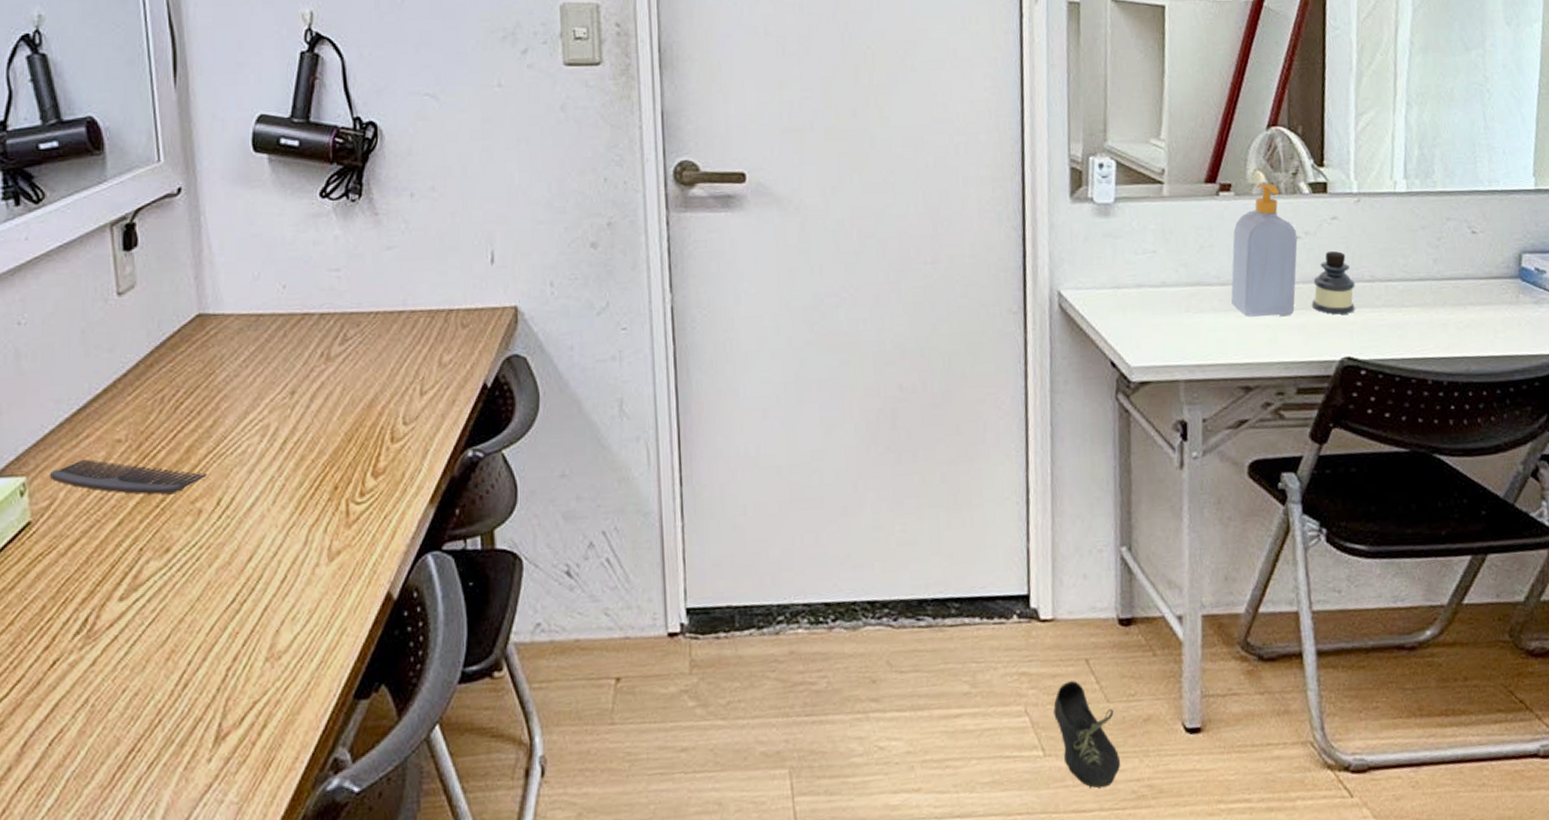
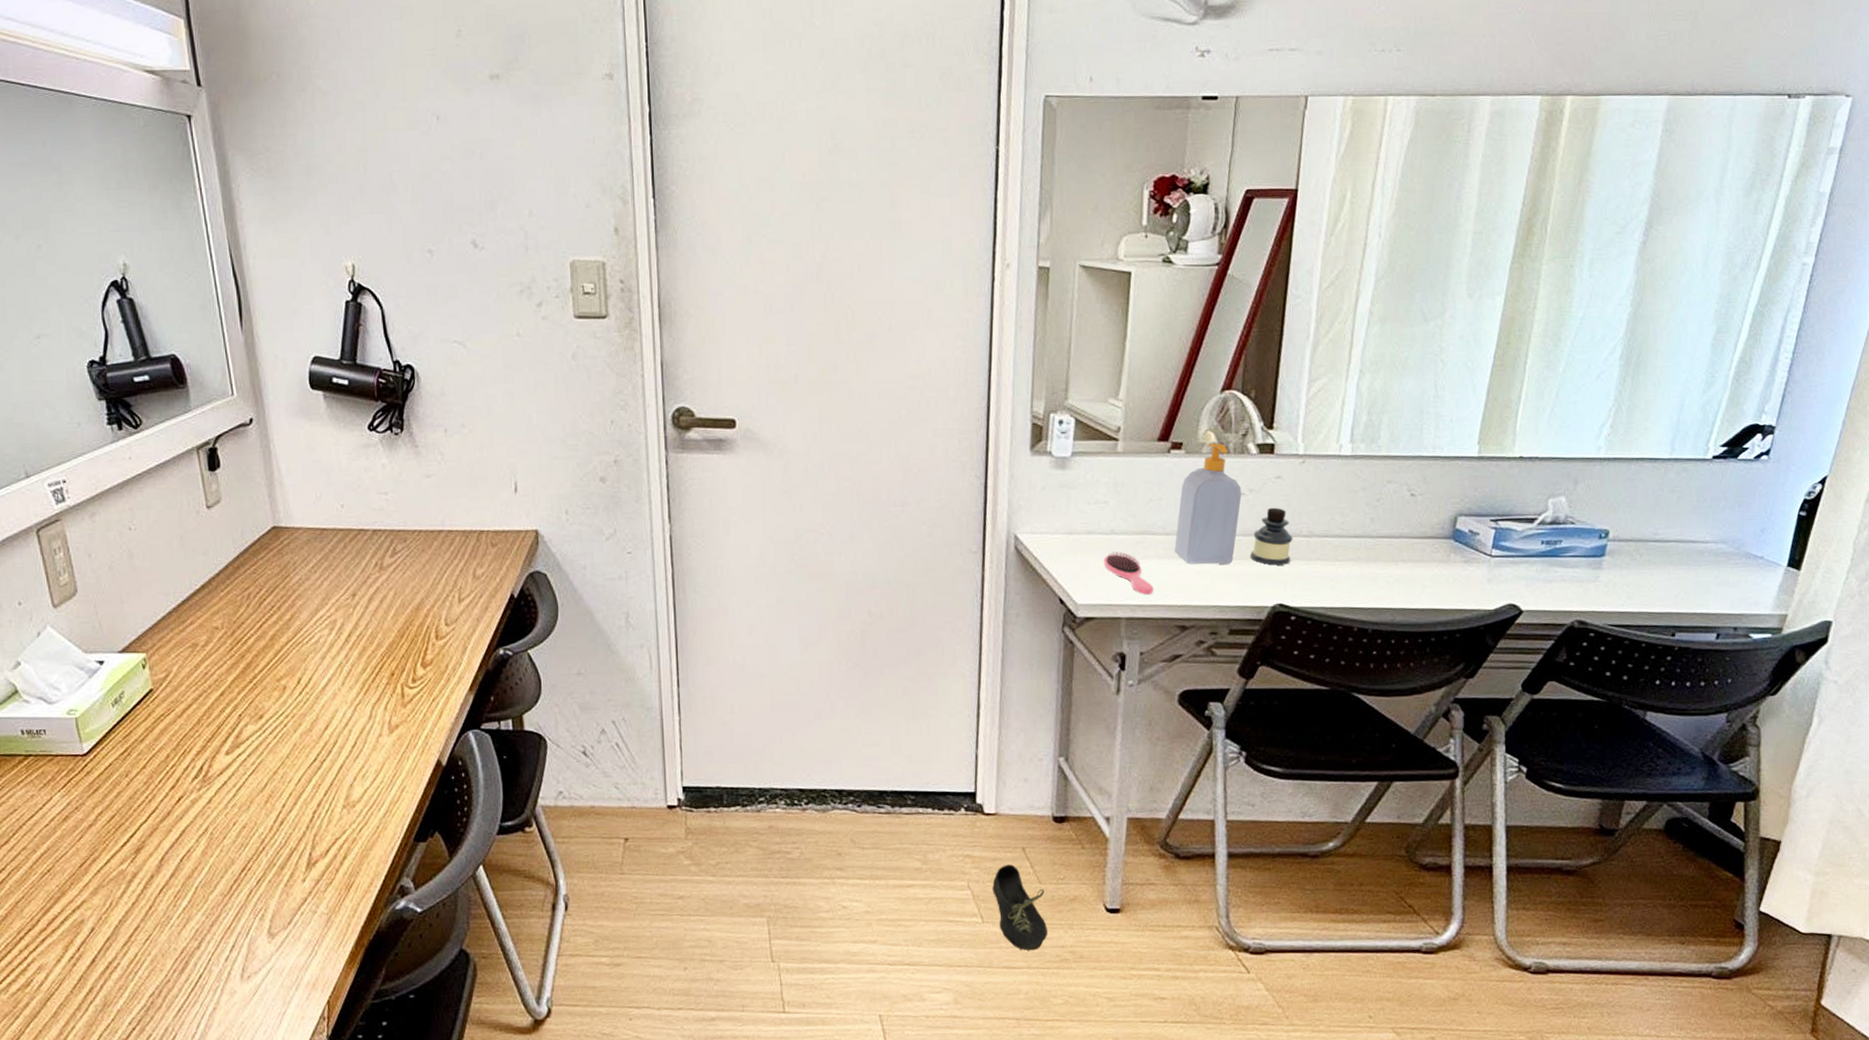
comb: present [50,458,208,495] -> none [164,641,289,673]
hairbrush: none [1155,306,1213,354] -> present [1103,551,1154,596]

